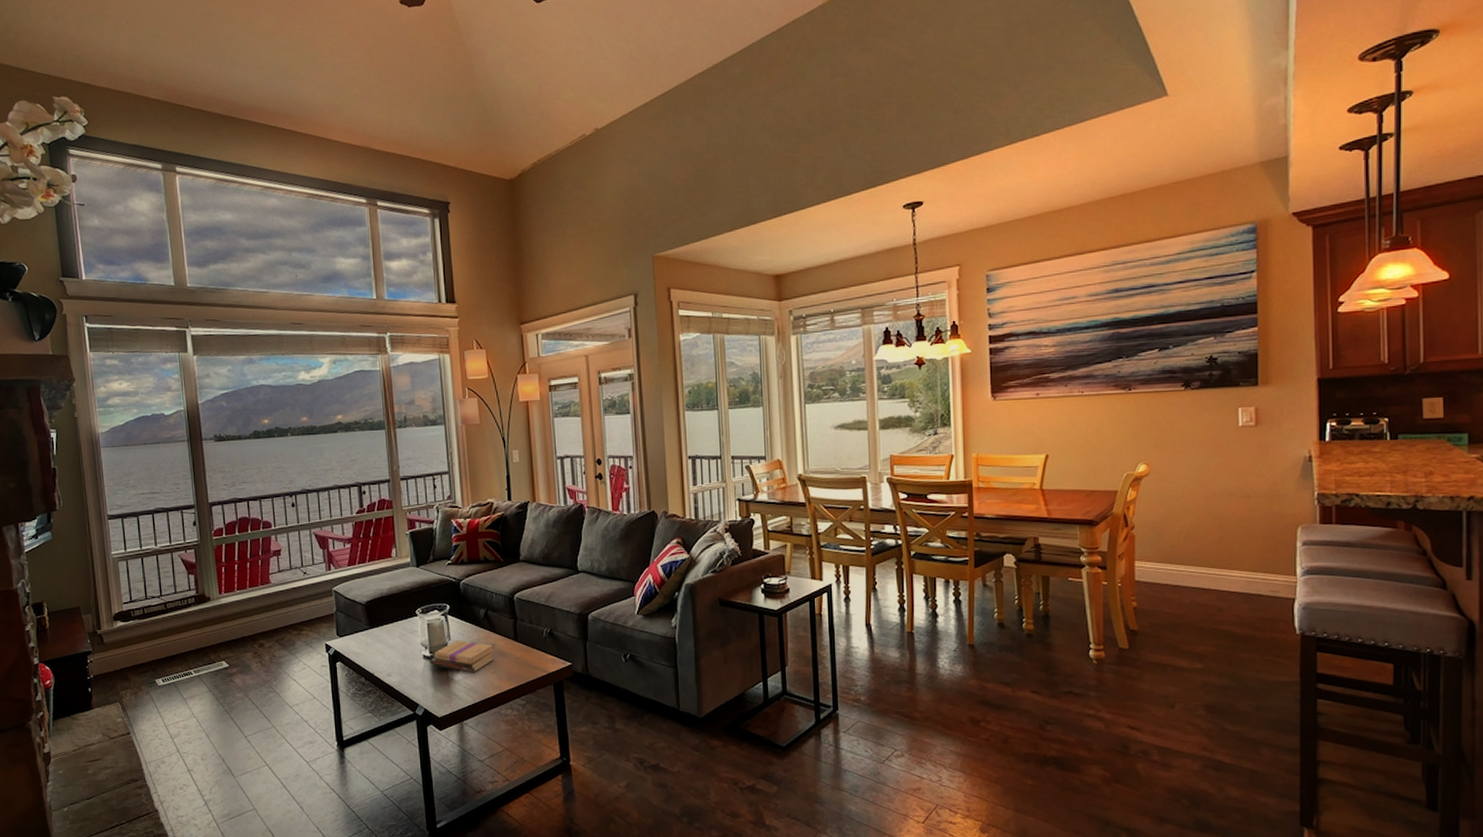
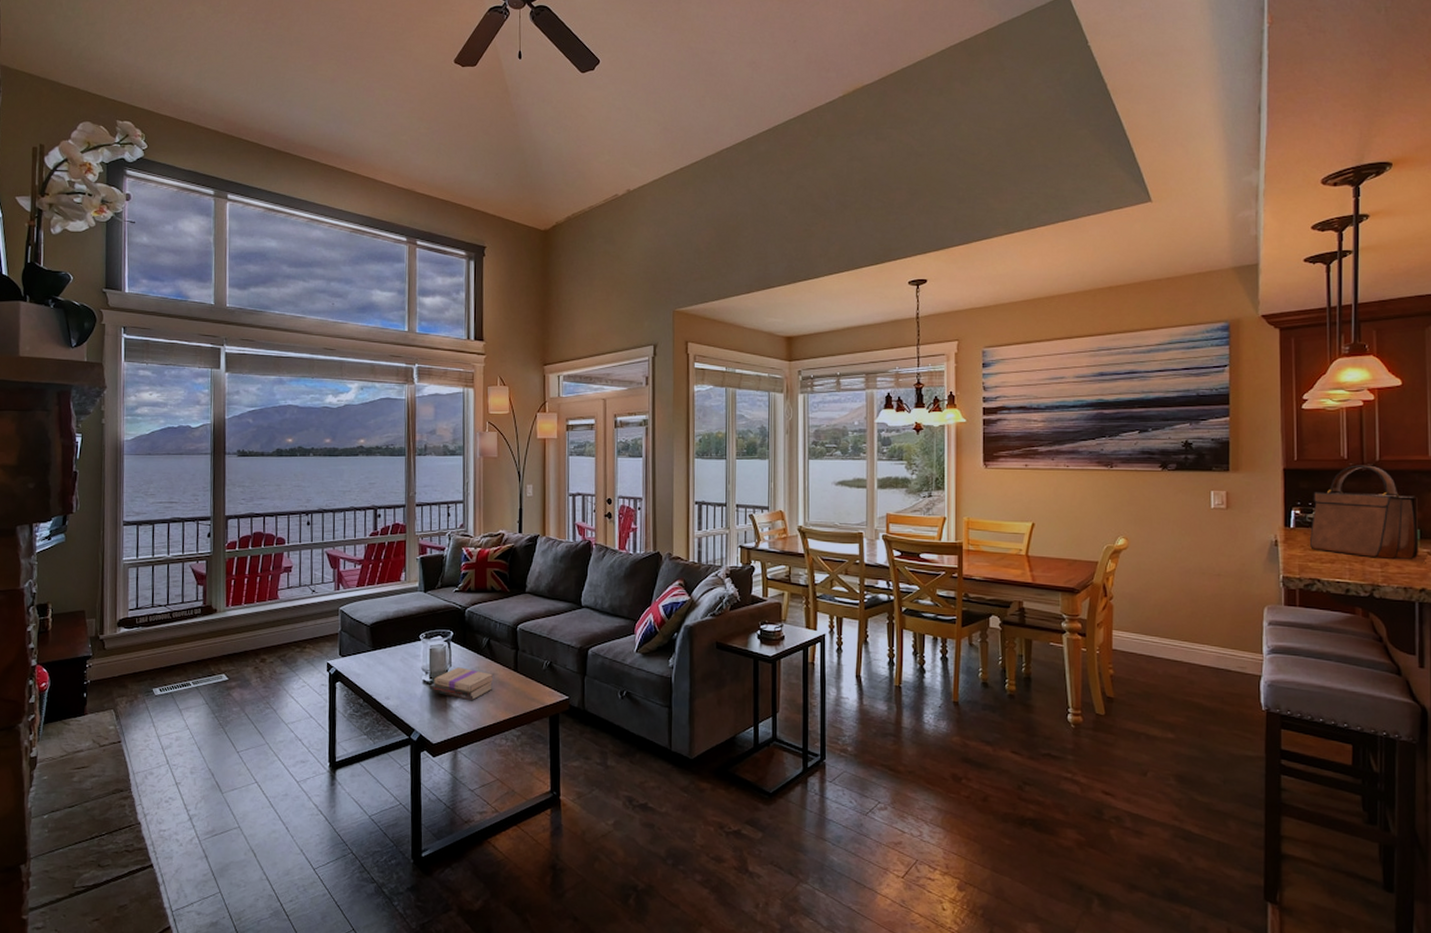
handbag: none [1347,368,1467,468] -> present [1310,465,1419,560]

